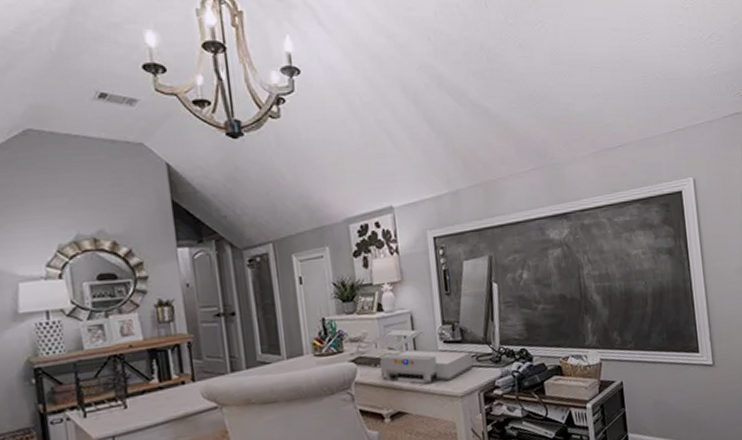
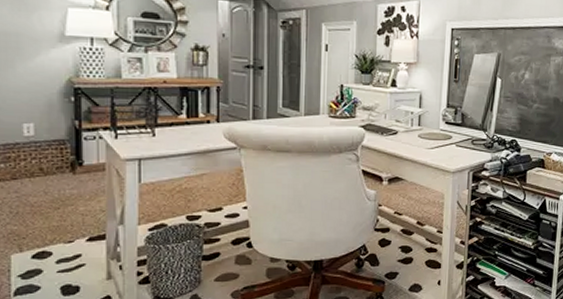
architectural model: present [379,349,474,385] -> none [385,124,469,157]

